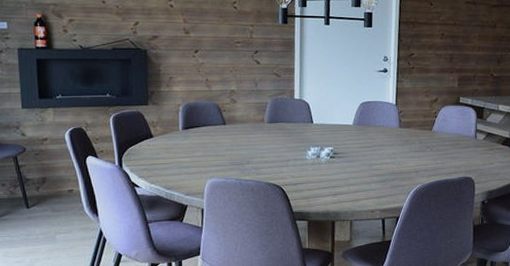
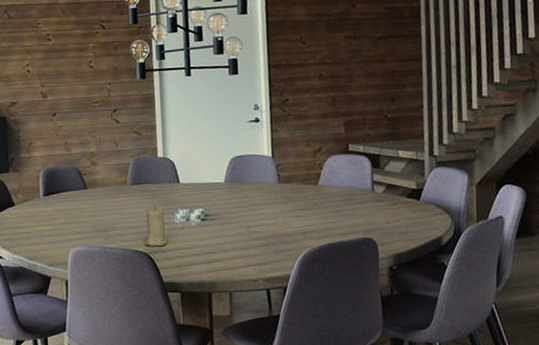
candle: none [277,143,299,179] -> present [144,206,168,246]

